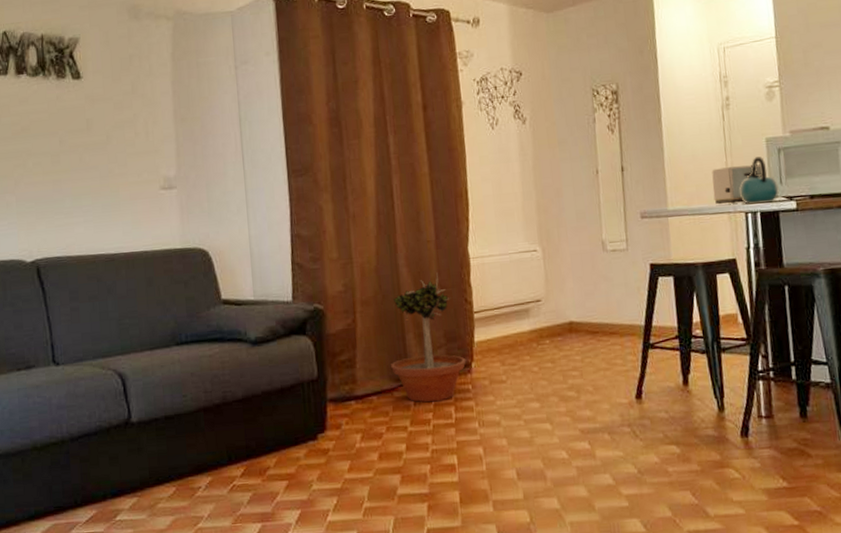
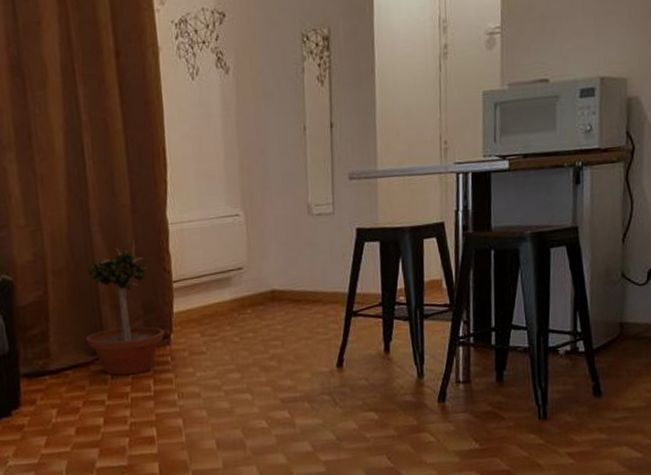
toaster: present [712,164,763,205] -> none [424,120,477,165]
kettle: present [739,156,779,205] -> none [452,112,492,164]

